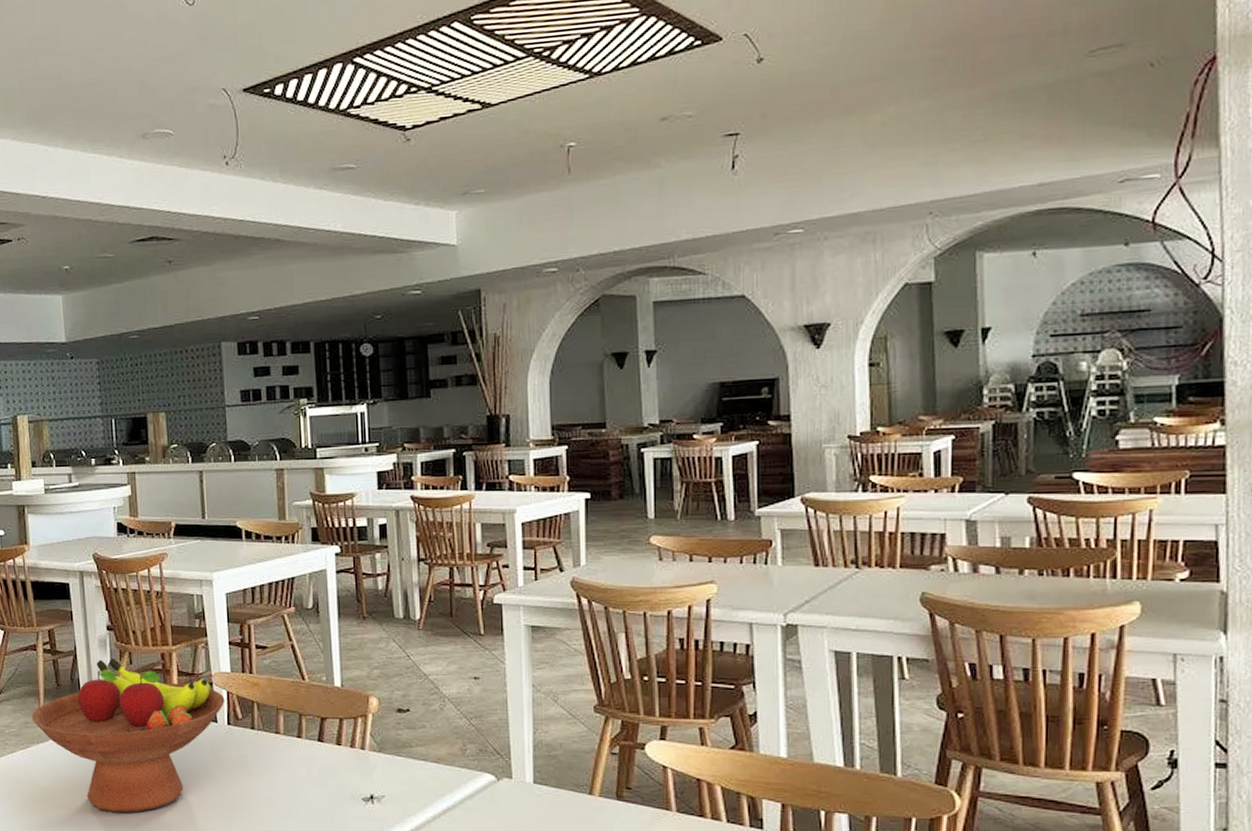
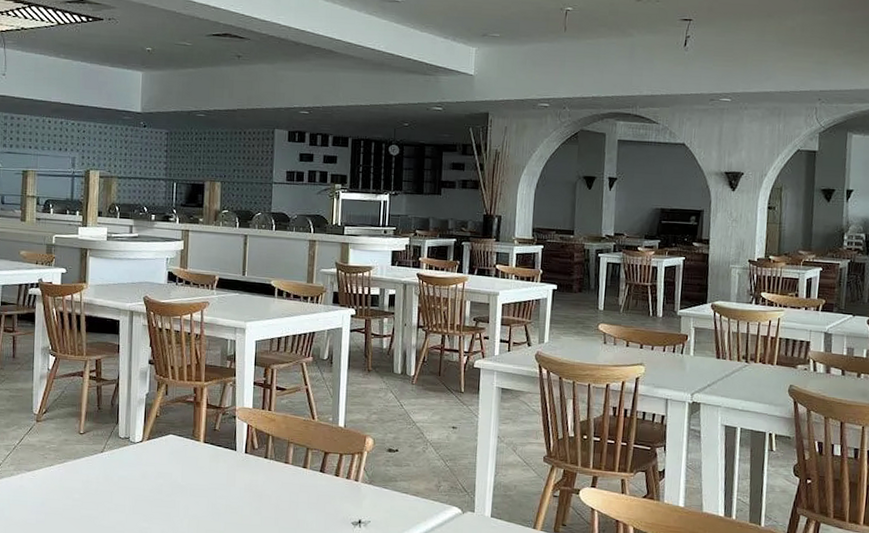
fruit bowl: present [31,657,225,812] -> none [71,388,245,525]

